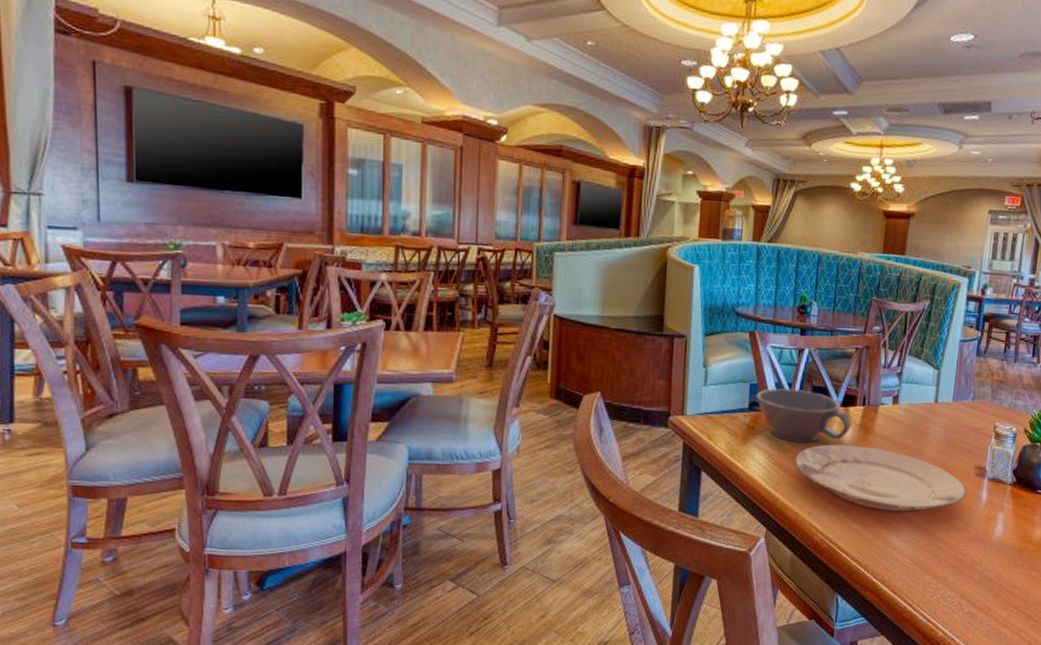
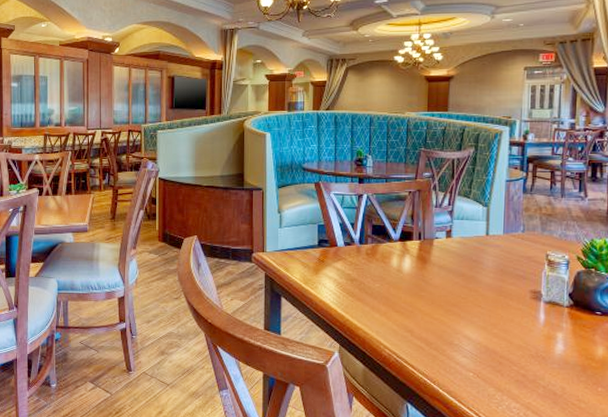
cup: present [756,388,852,442] -> none [323,228,409,272]
plate: present [794,444,967,512] -> none [361,273,524,331]

